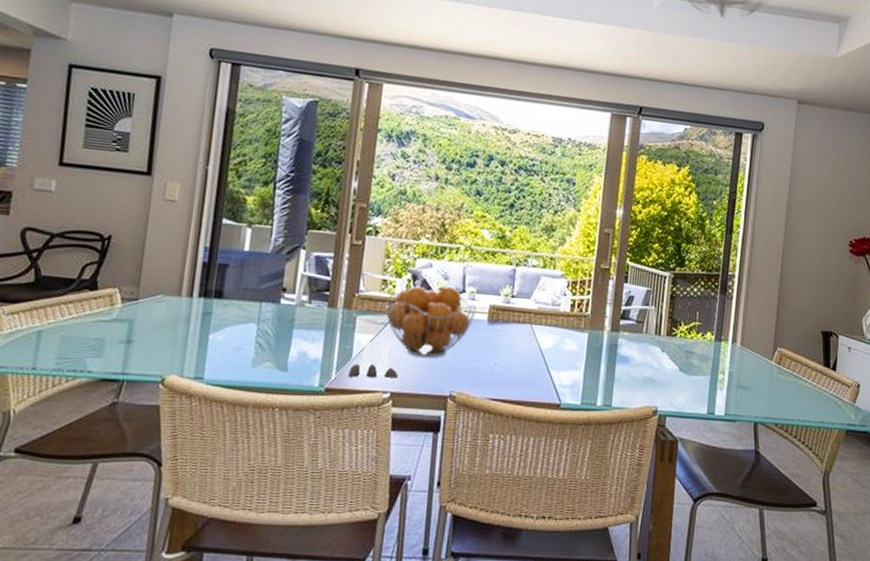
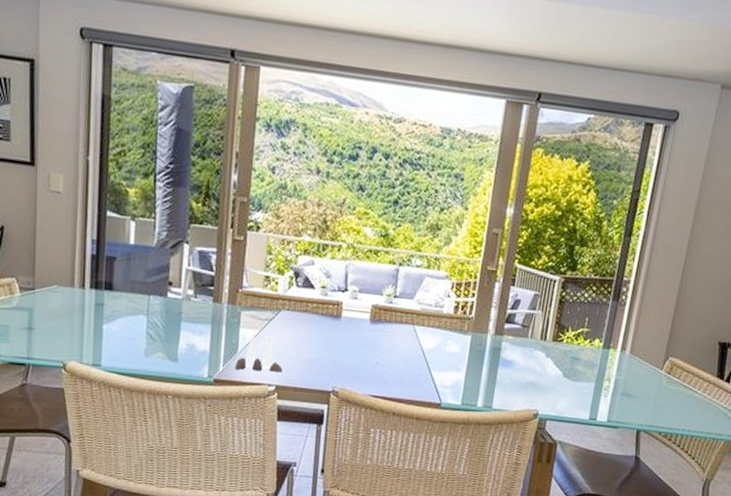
fruit basket: present [385,285,477,358] -> none [269,283,359,354]

